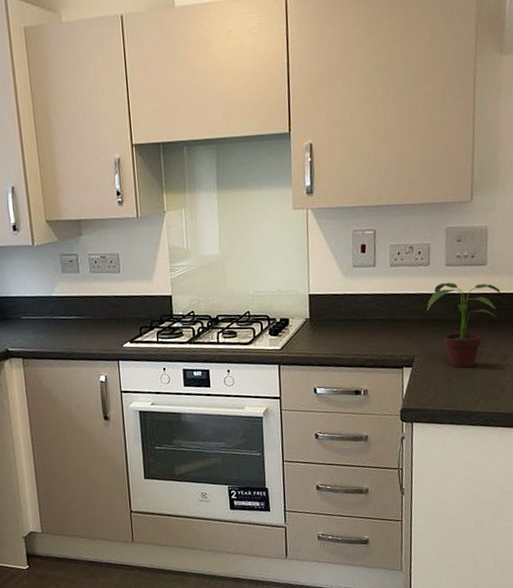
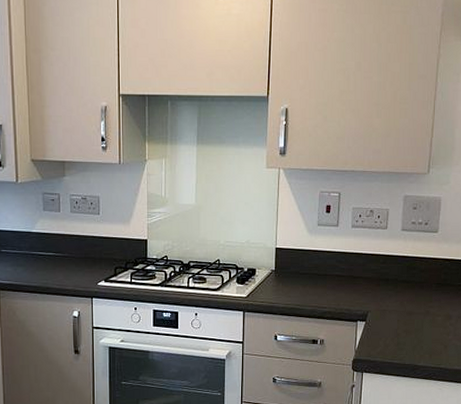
potted plant: present [427,282,501,368] -> none [382,245,449,325]

